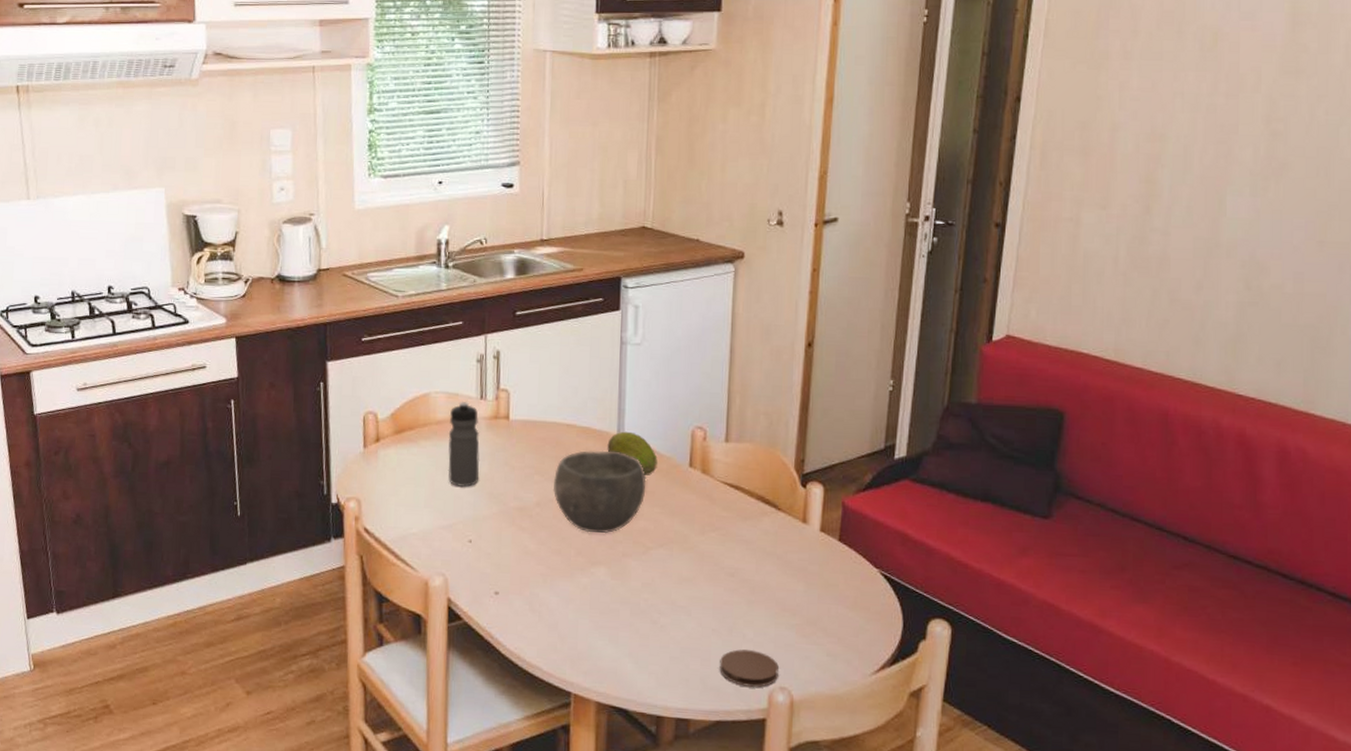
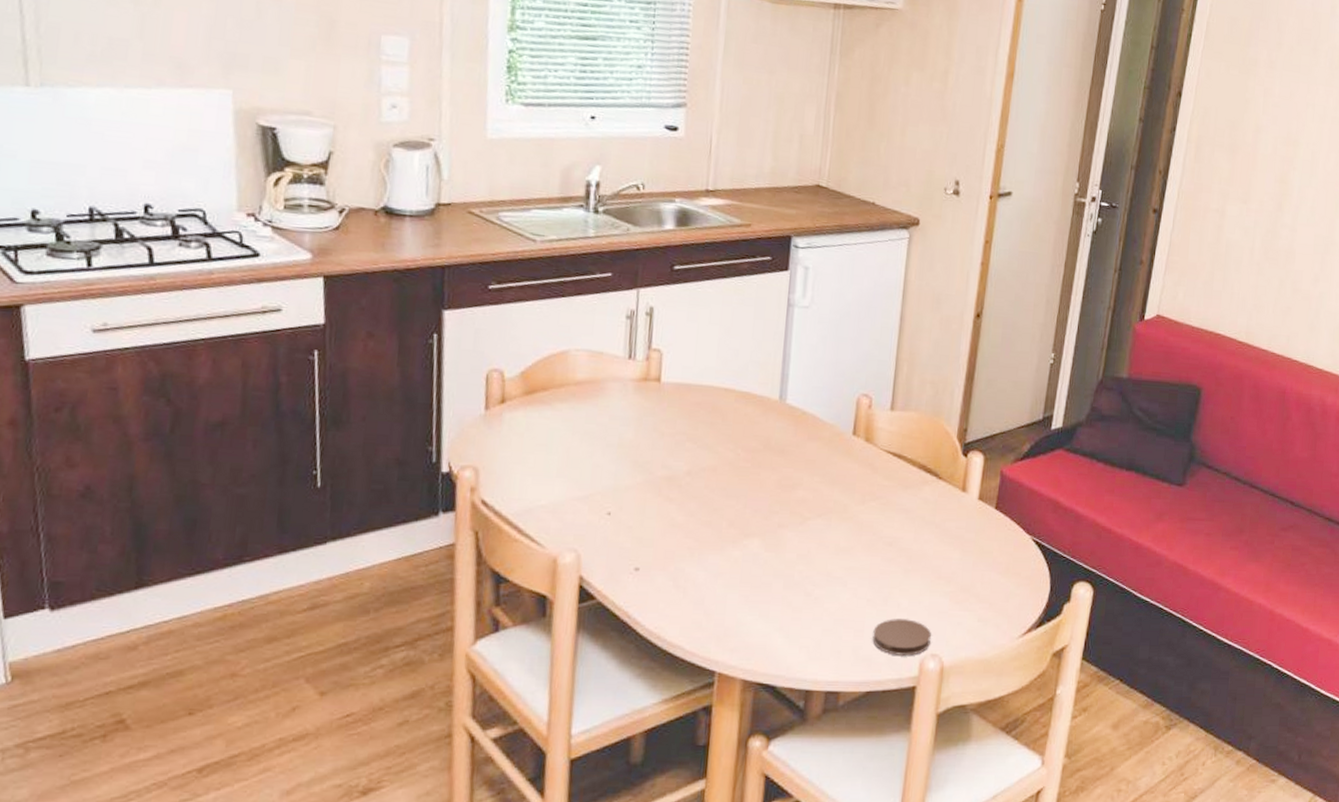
water bottle: present [448,401,480,488] -> none [586,360,625,455]
bowl: present [552,450,647,534] -> none [705,417,808,504]
fruit: present [607,431,658,476] -> none [767,397,820,444]

